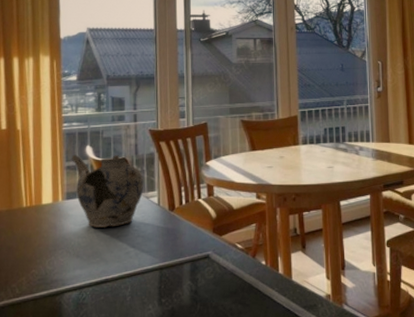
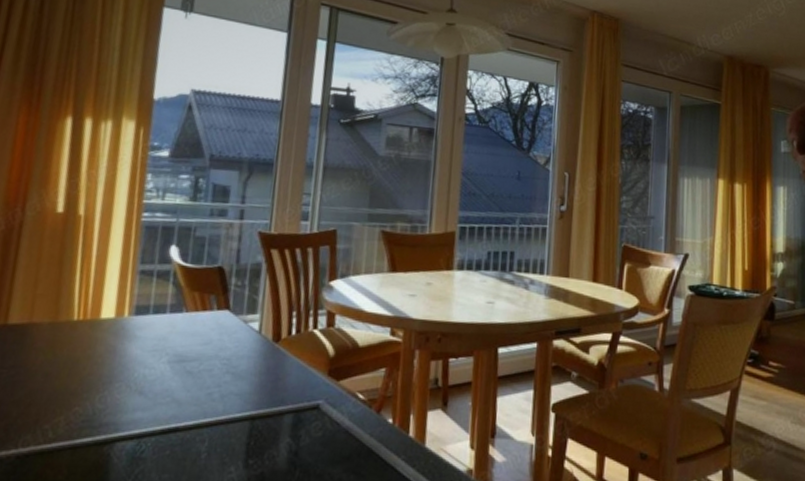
teapot: present [71,154,144,227] -> none [148,255,244,358]

